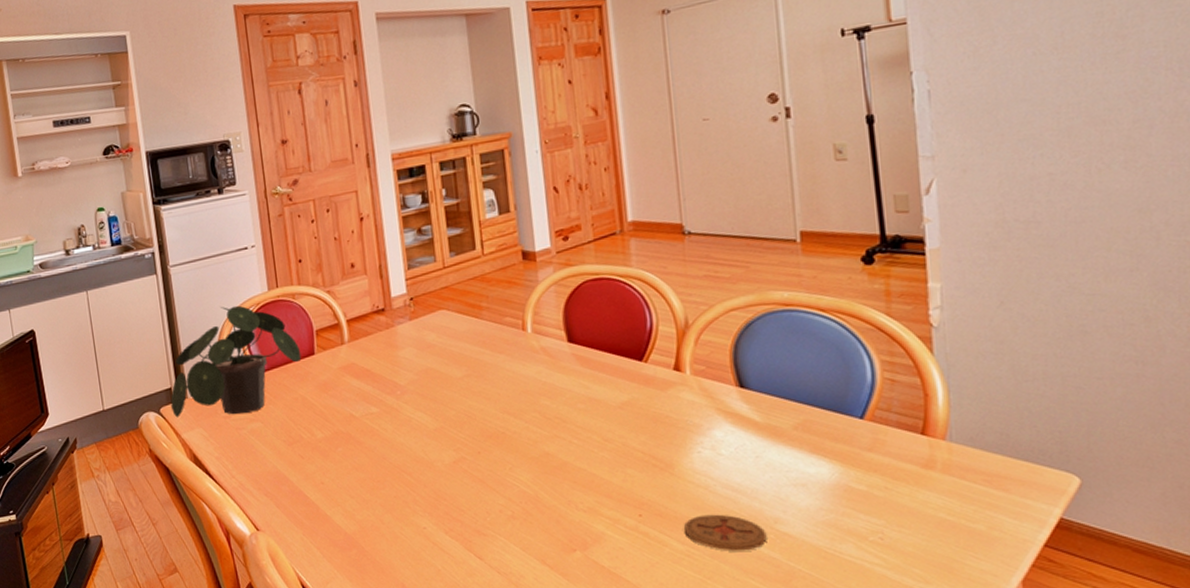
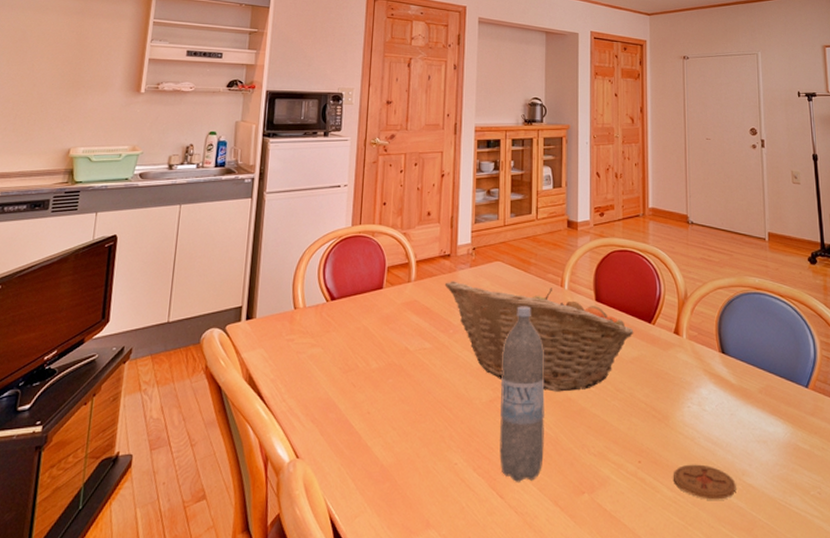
potted plant: present [170,305,302,418] -> none [237,236,371,339]
fruit basket: none [383,332,621,448] -> present [444,281,634,392]
water bottle: none [460,356,524,543] -> present [499,306,545,482]

